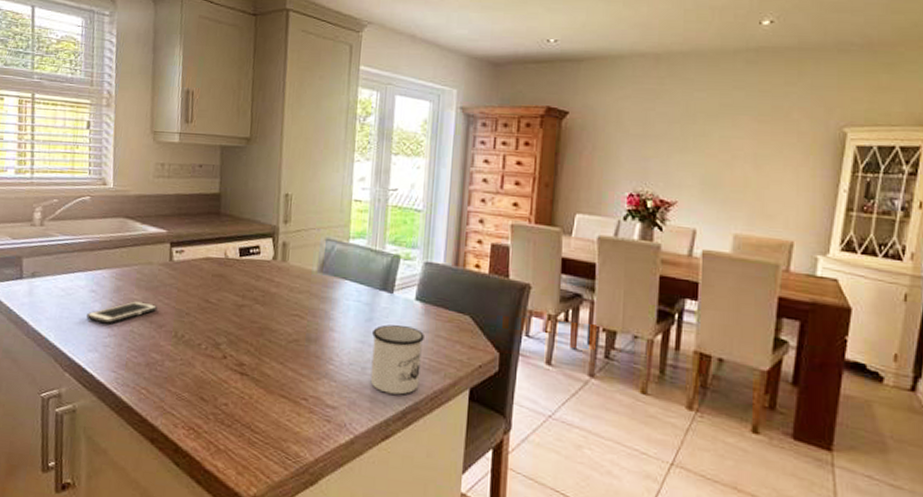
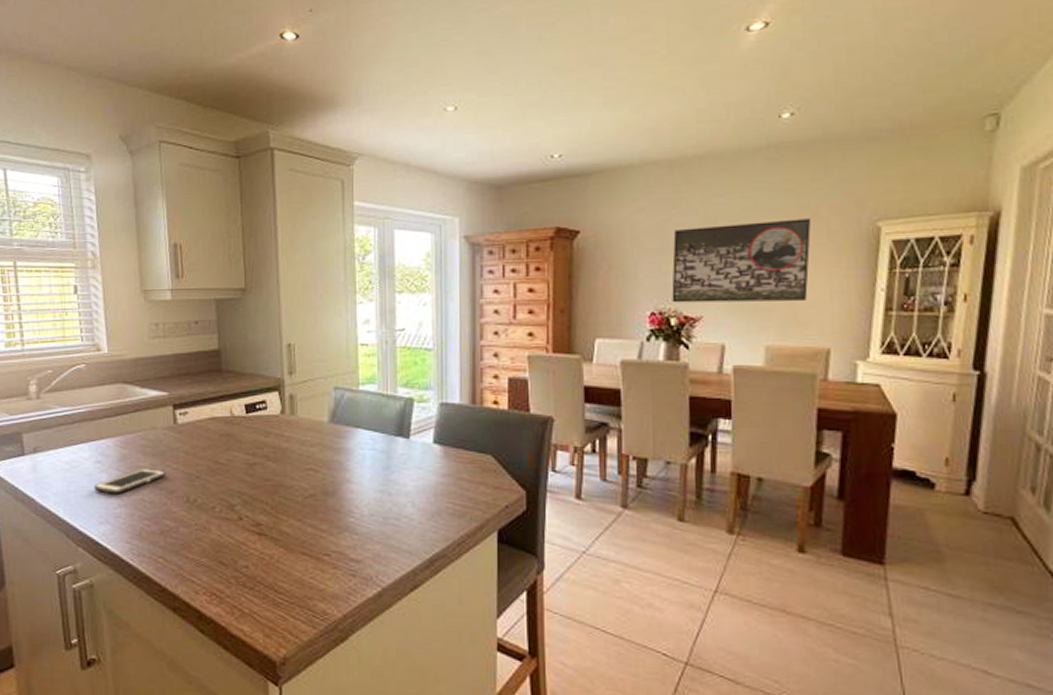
mug: present [370,324,424,395] -> none [392,470,446,543]
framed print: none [650,118,784,195] -> present [671,218,812,303]

